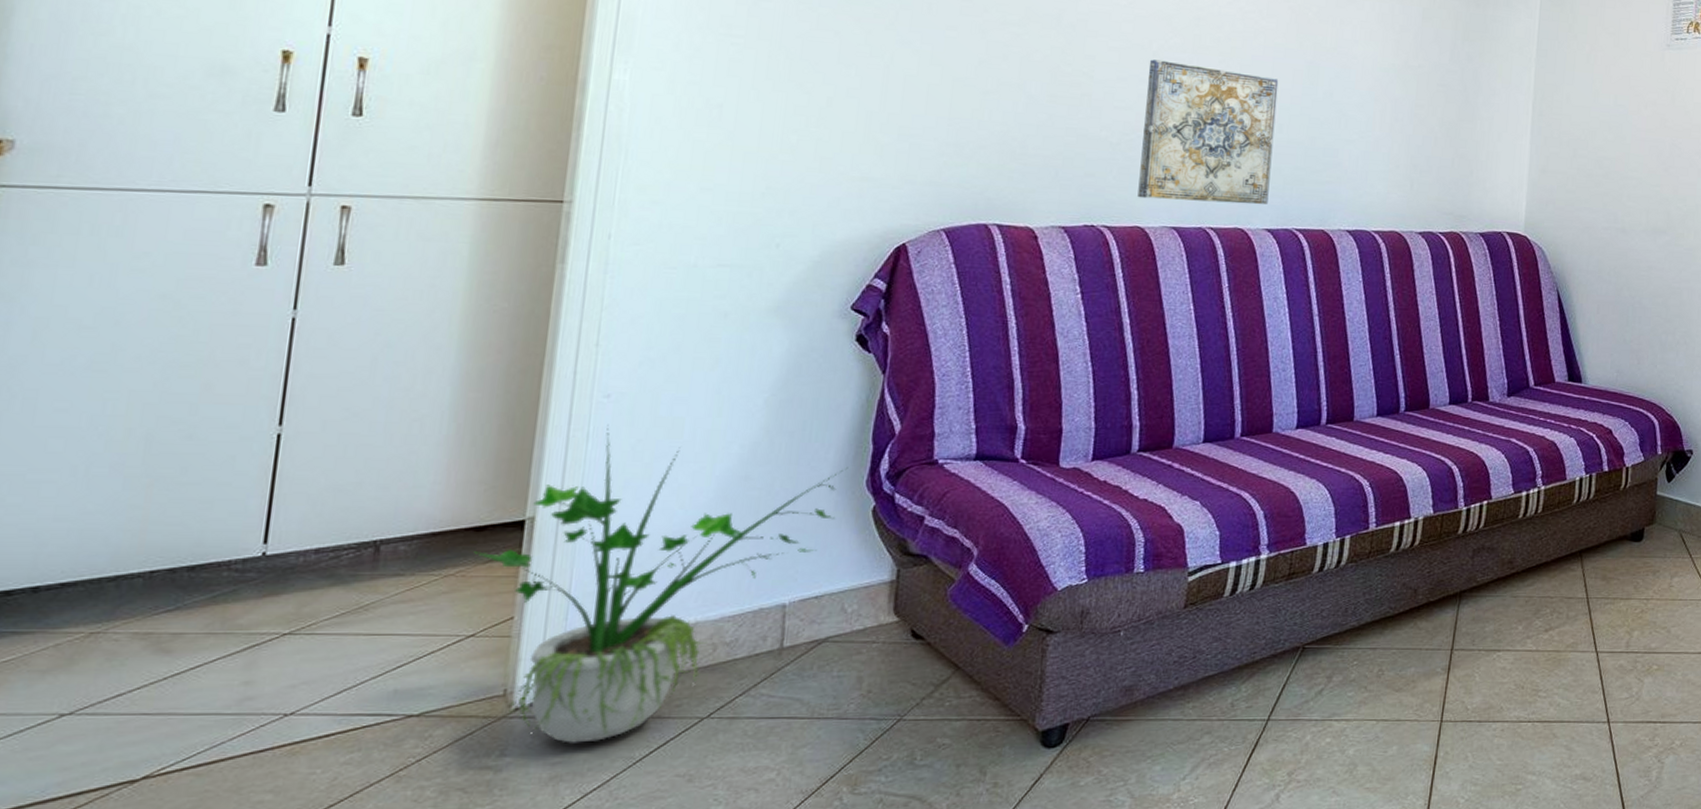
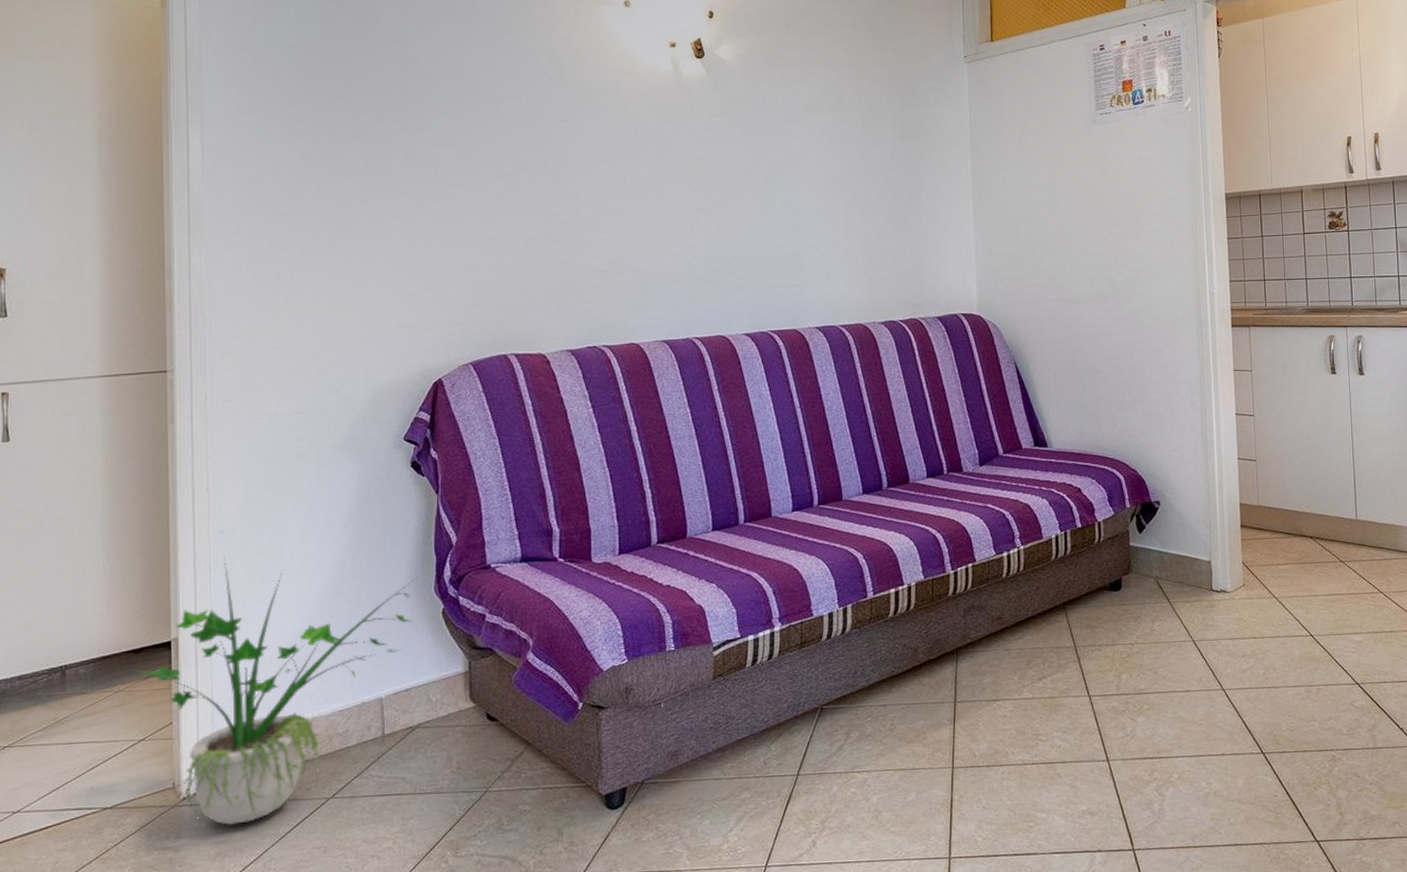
wall art: present [1137,59,1279,205] -> none [626,192,744,318]

